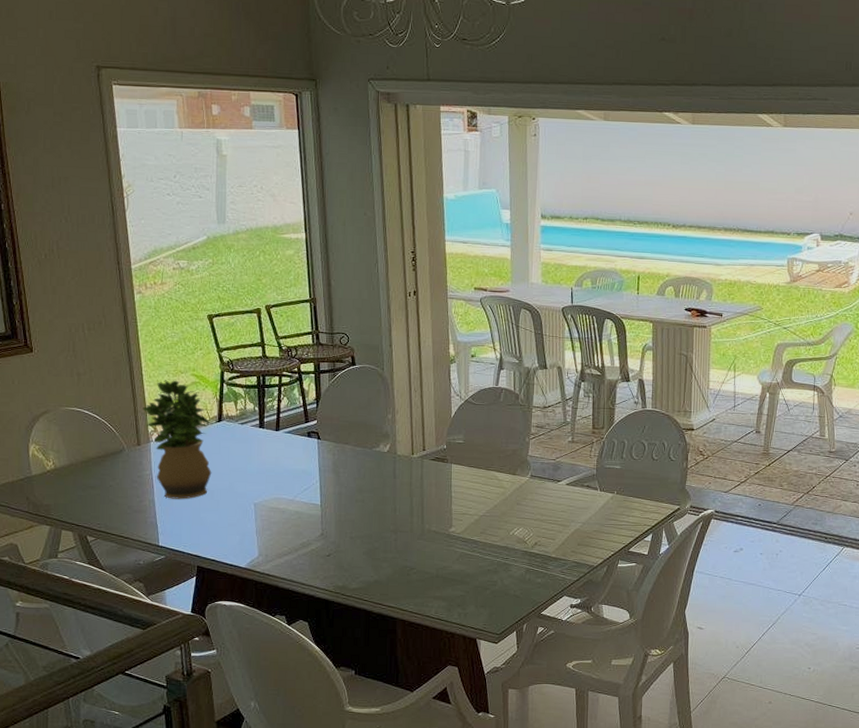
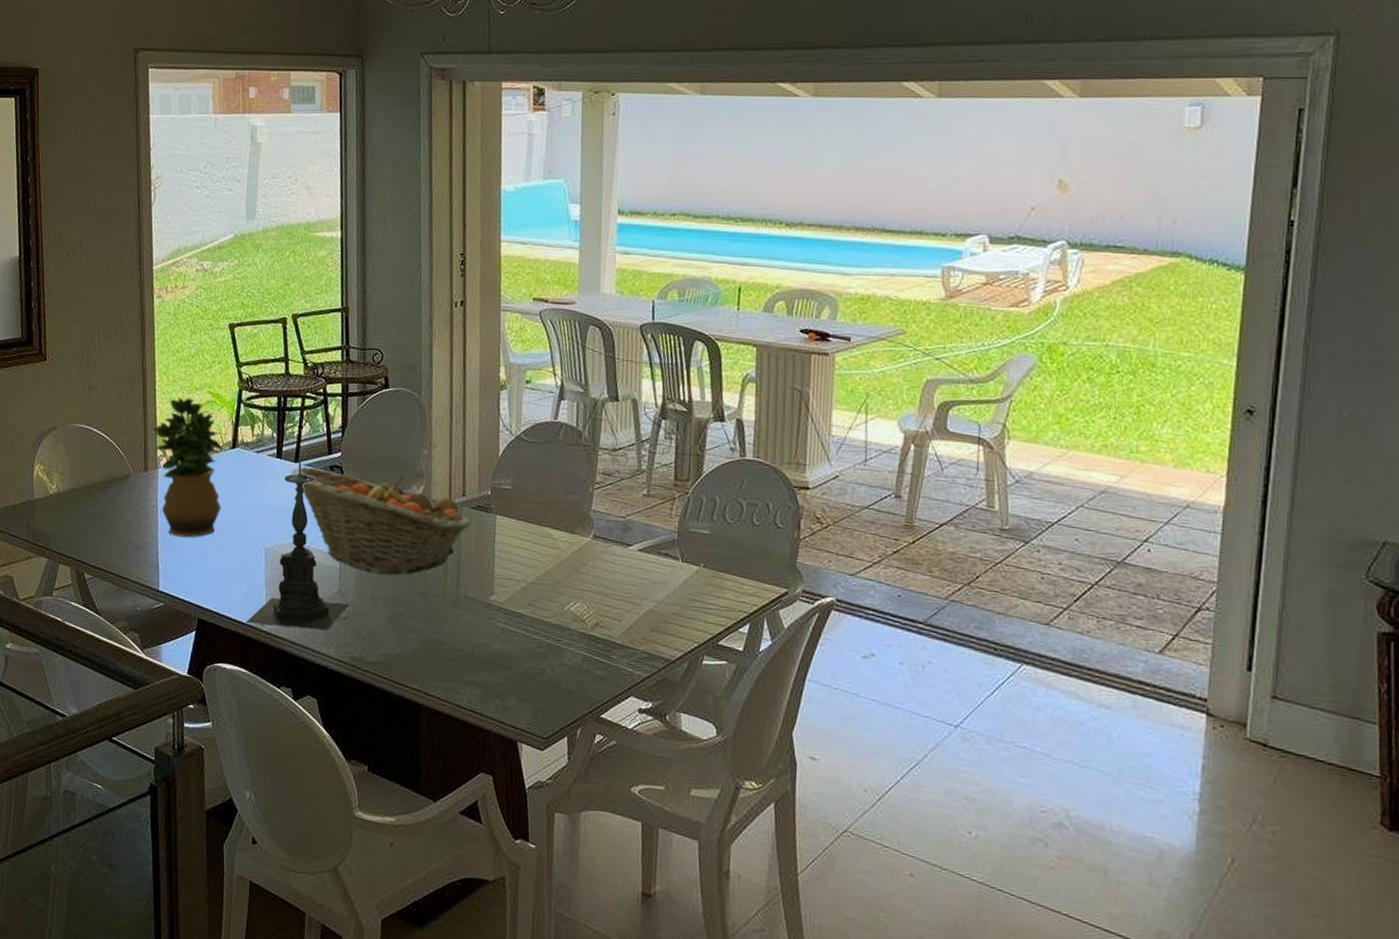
candle holder: none [241,422,331,567] -> present [246,452,350,631]
fruit basket: none [273,434,431,518] -> present [291,466,471,575]

